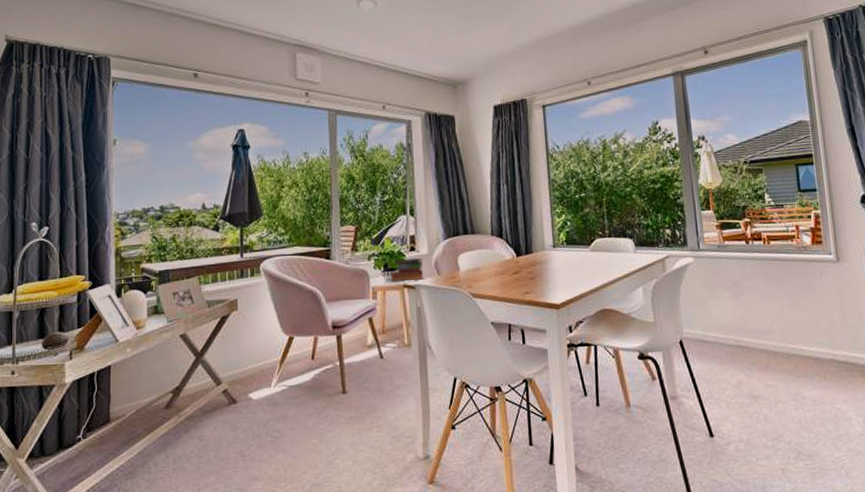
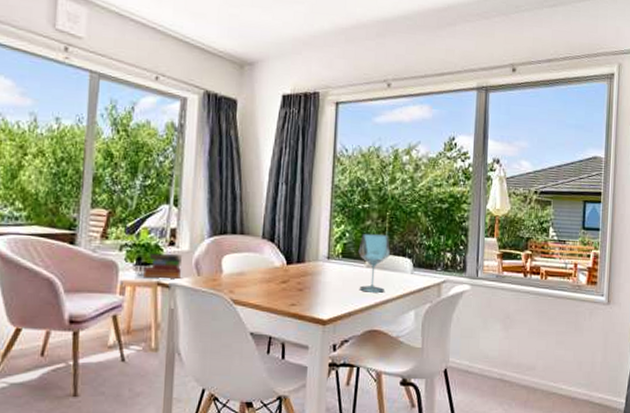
wine glass: none [581,219,611,274] -> present [358,233,390,293]

